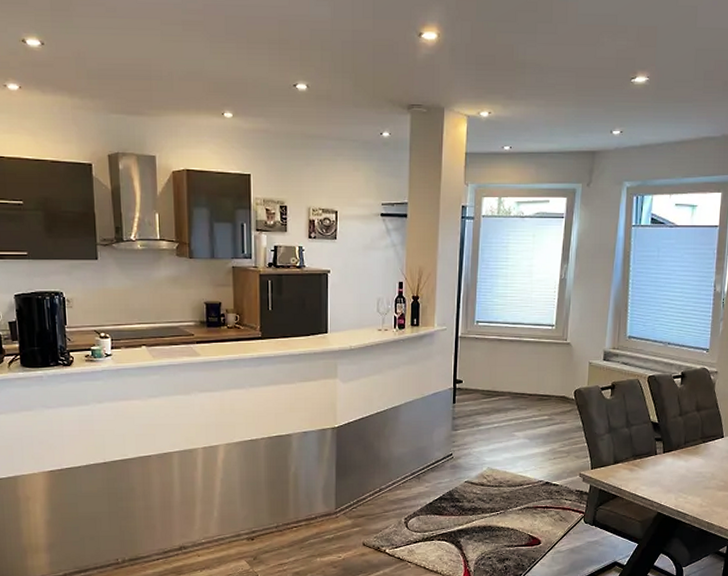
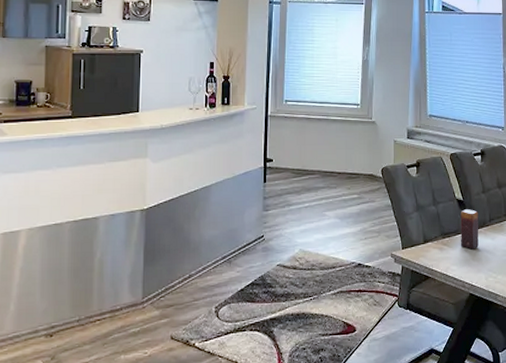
candle: none [651,432,674,471] -> present [460,209,479,250]

